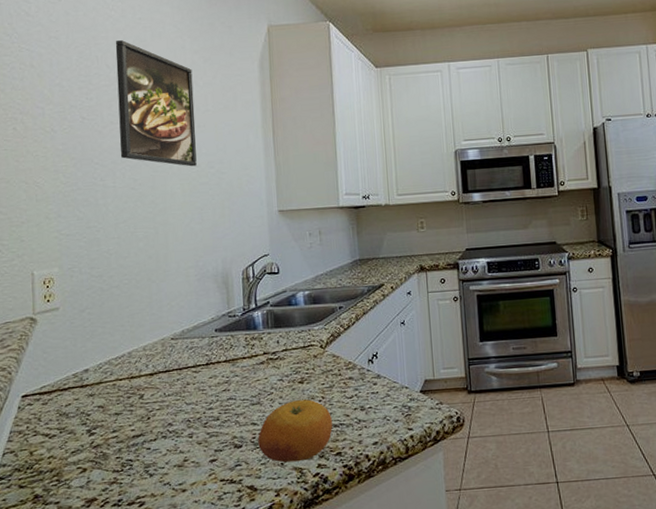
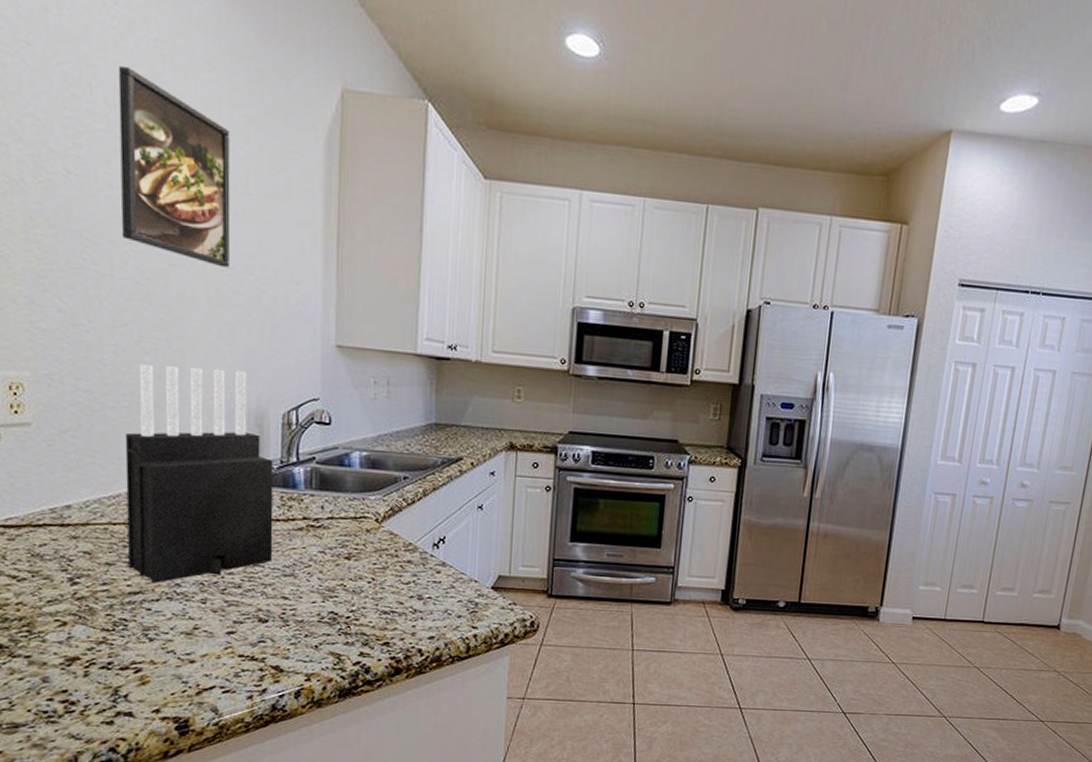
knife block: none [126,242,242,426] -> present [125,364,273,584]
fruit: present [258,399,333,463] -> none [288,578,382,647]

